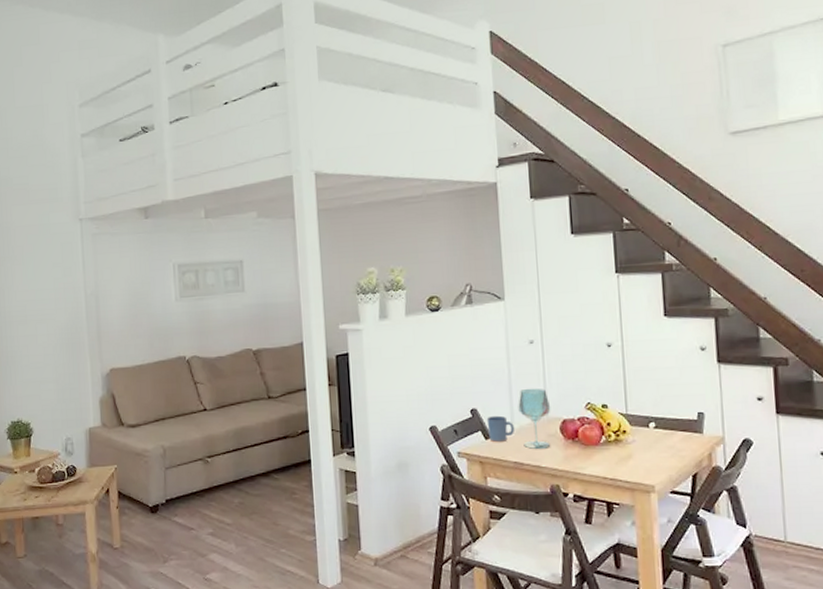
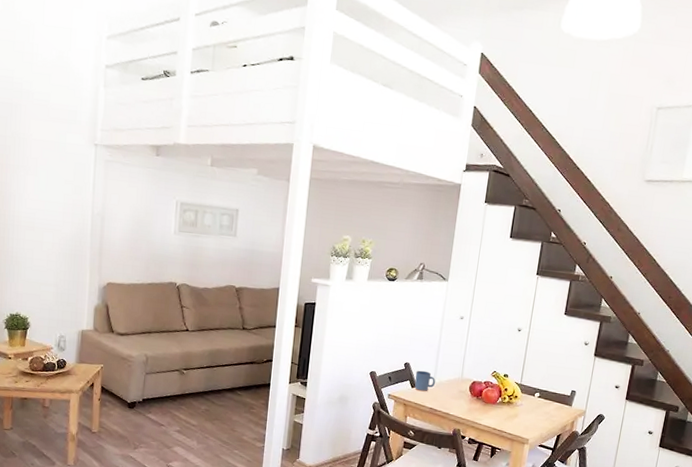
wine glass: present [518,388,551,449] -> none [440,353,467,401]

